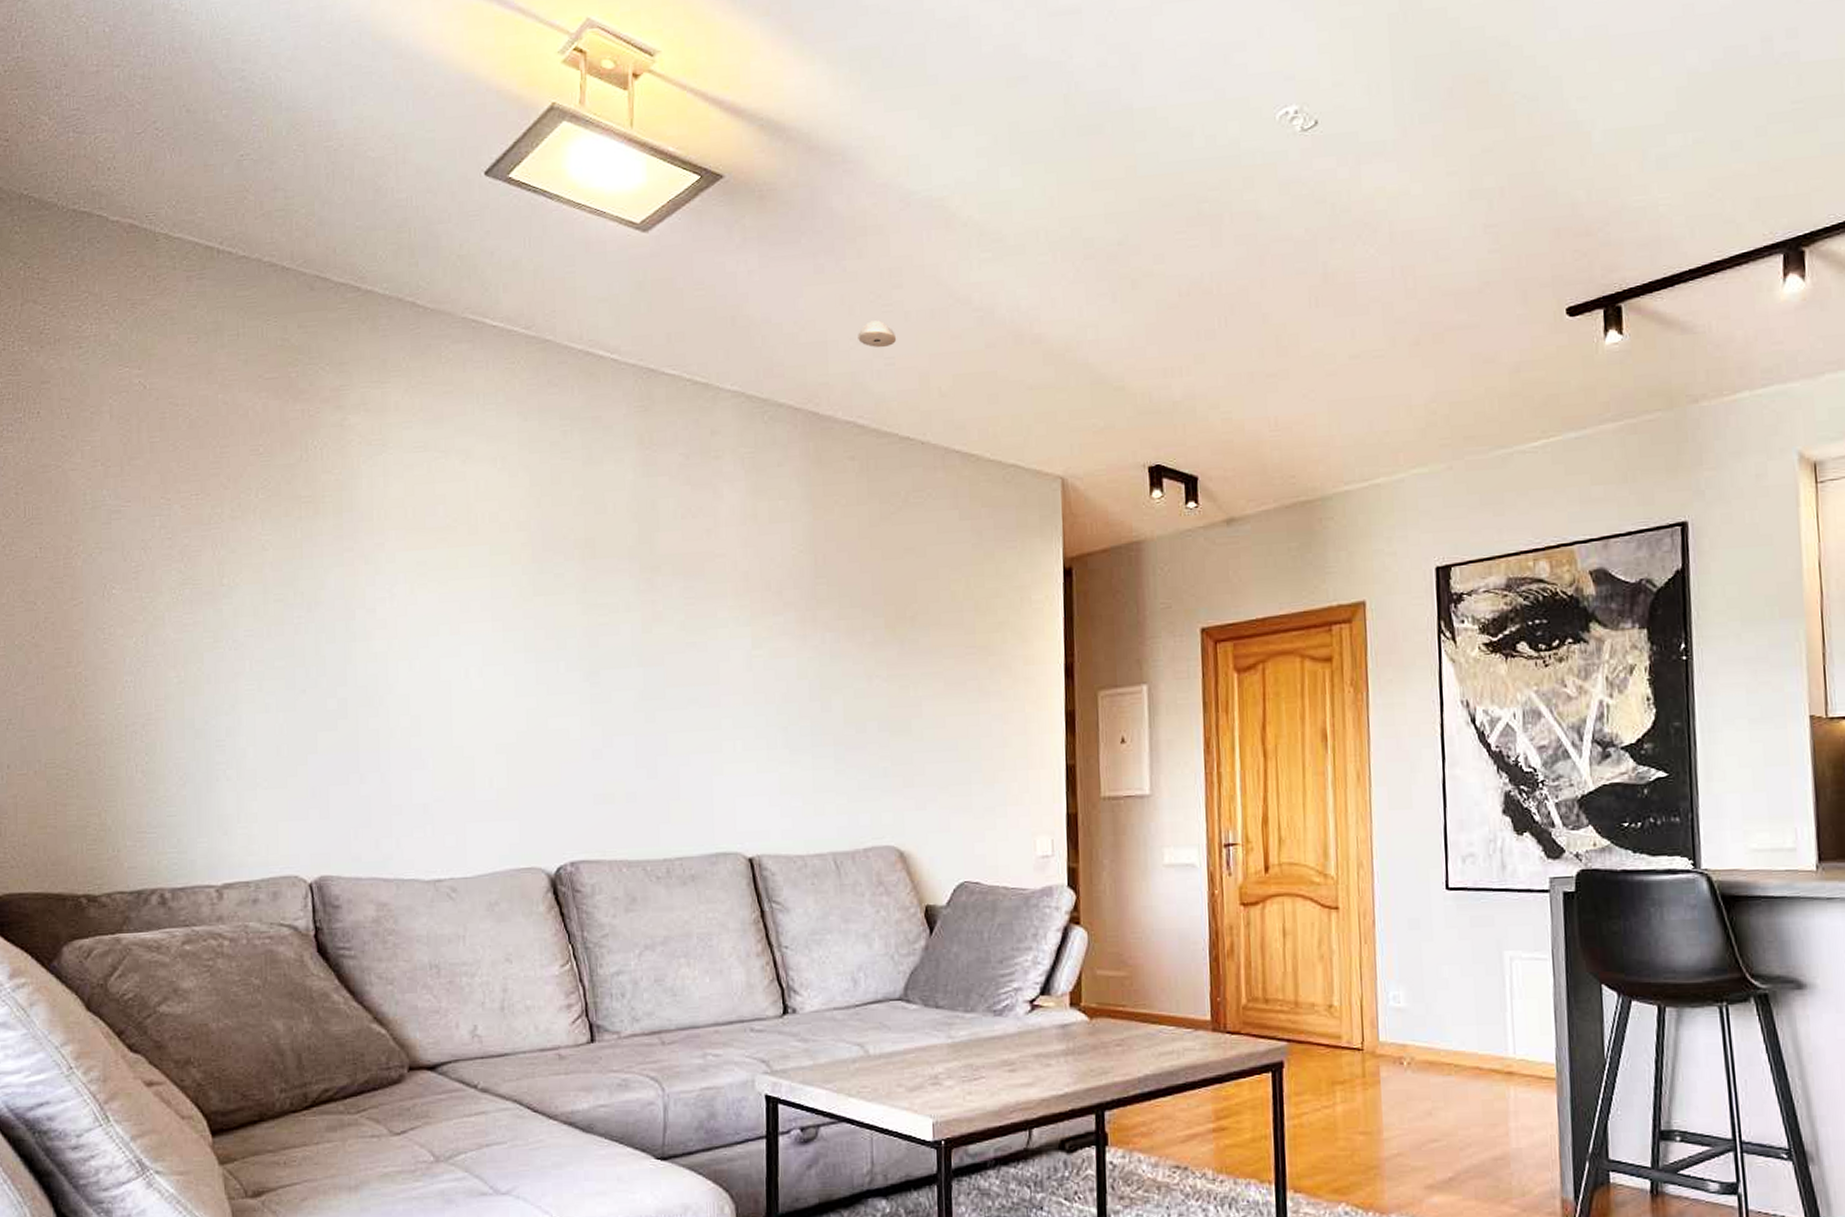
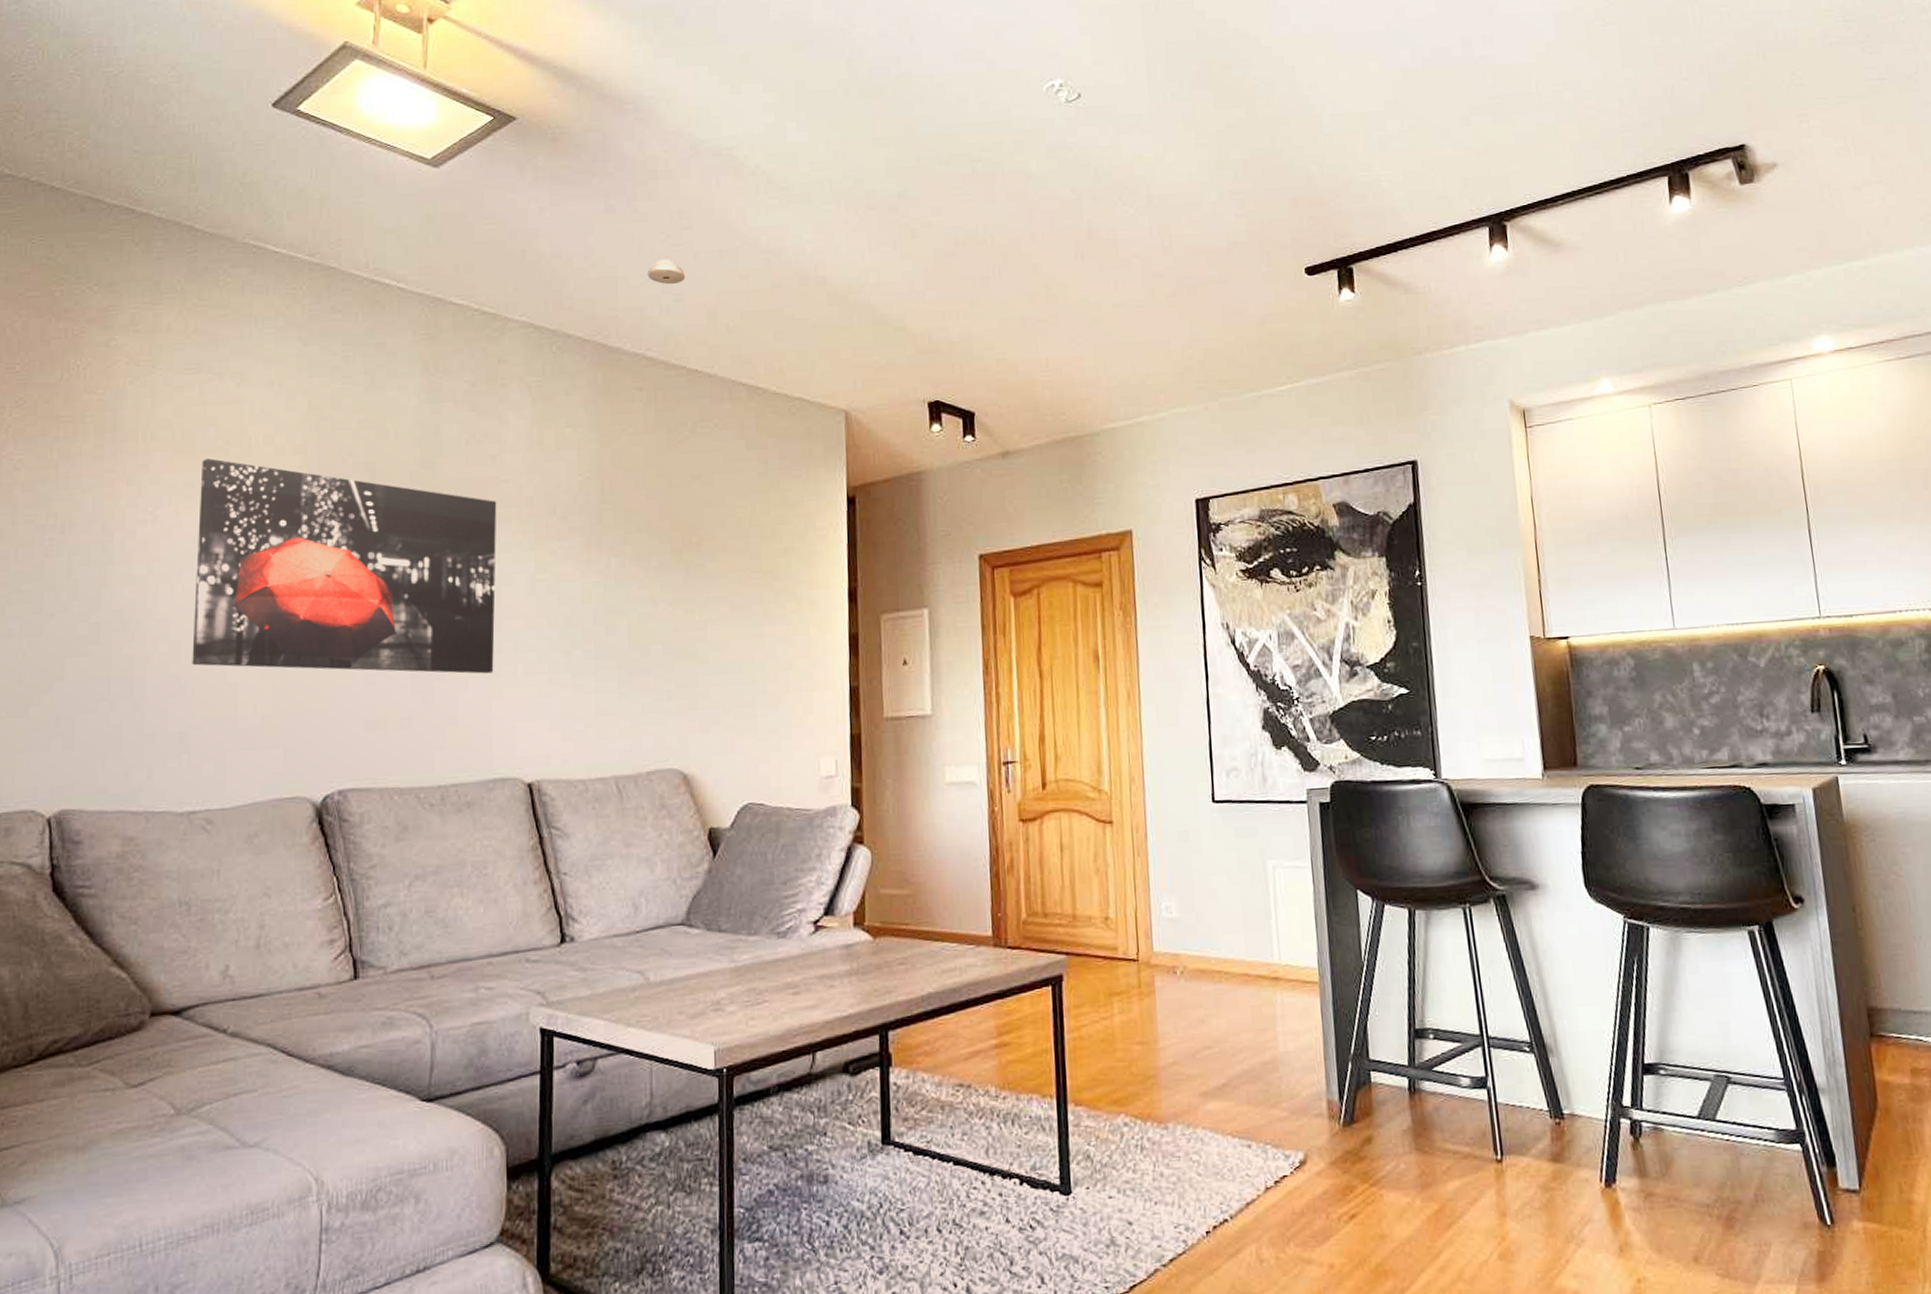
wall art: none [431,536,714,750] -> present [192,458,497,674]

